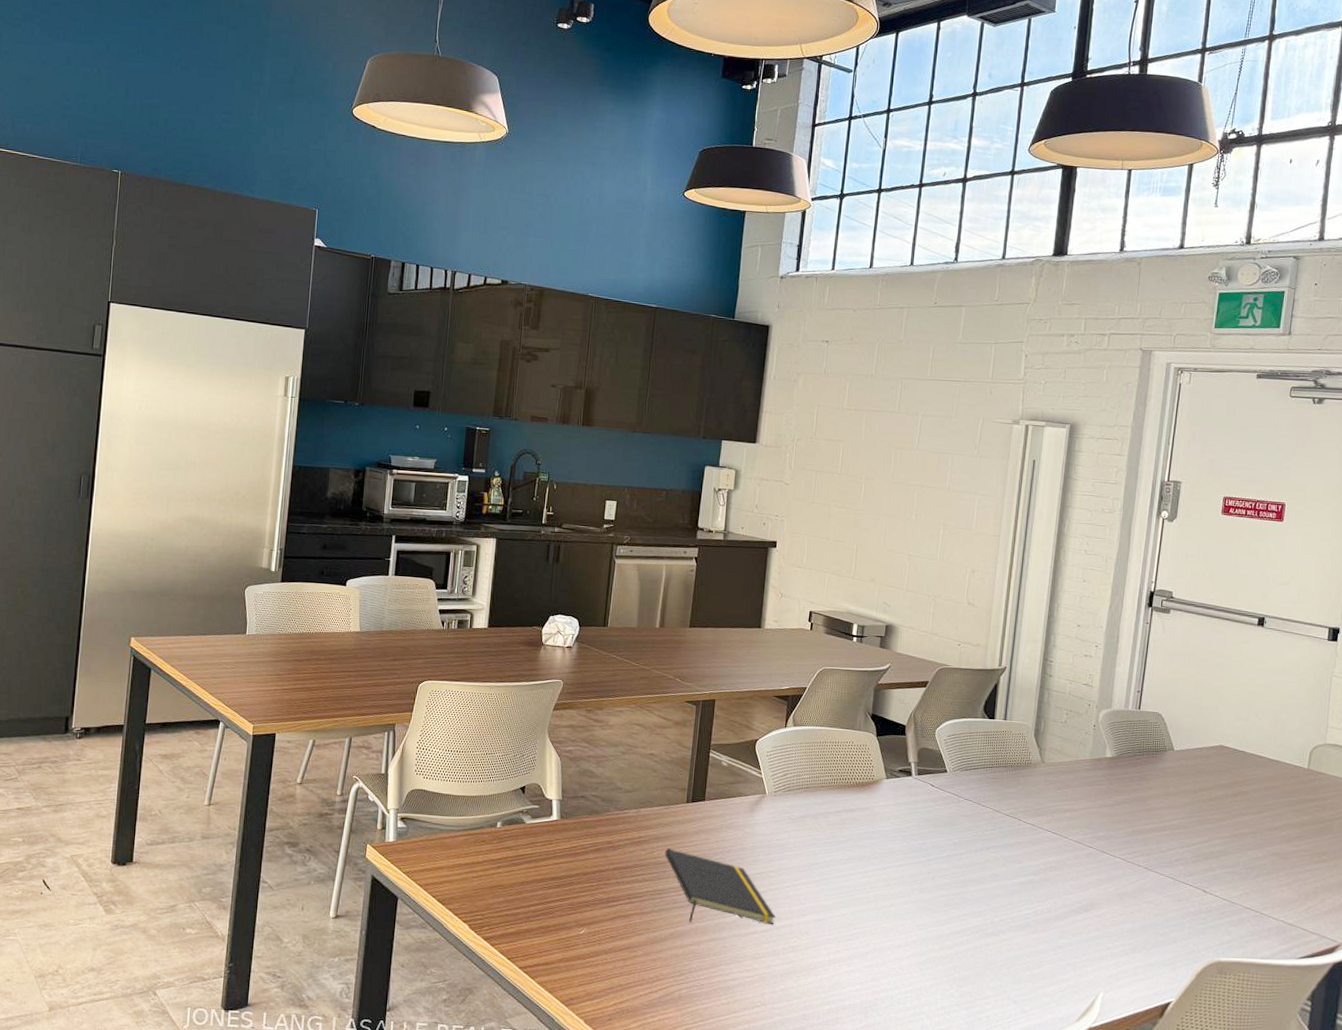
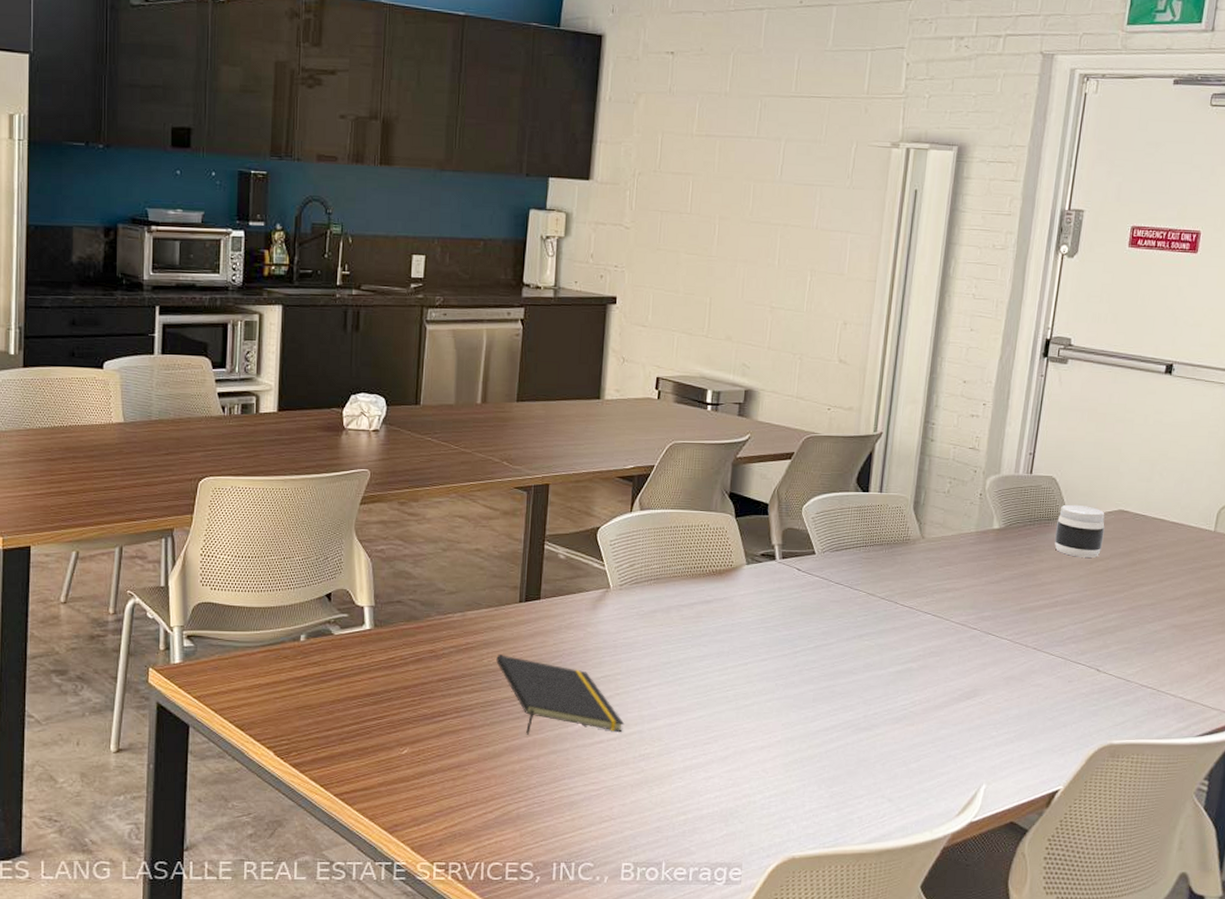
jar: none [1161,738,1207,788] -> present [1054,504,1105,558]

